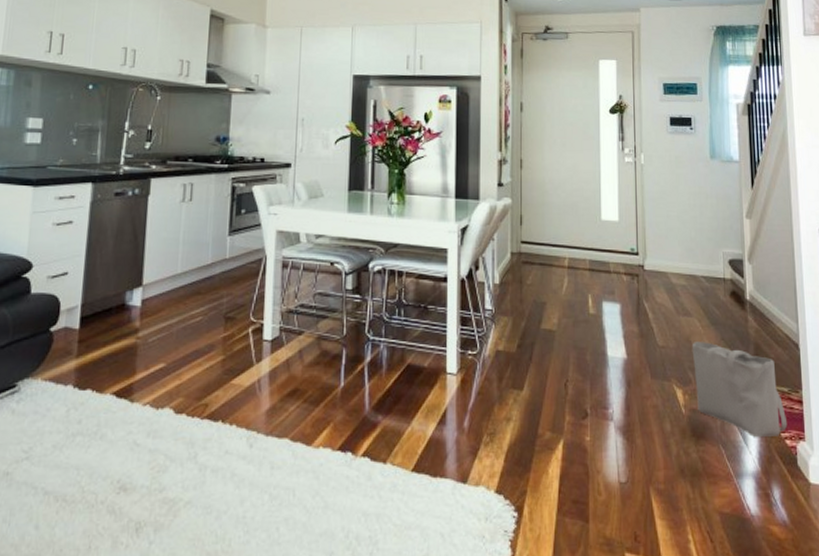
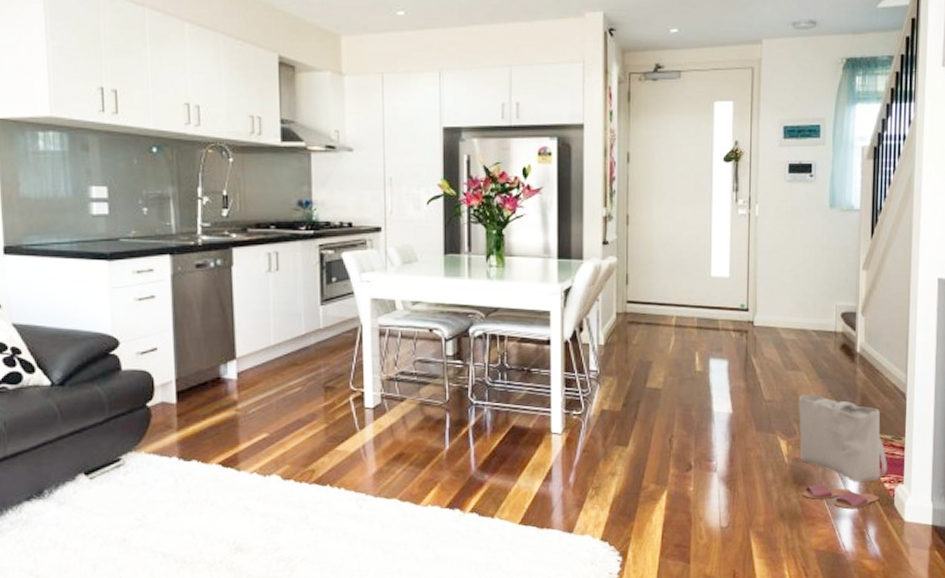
slippers: none [702,439,782,466] -> present [802,484,879,509]

